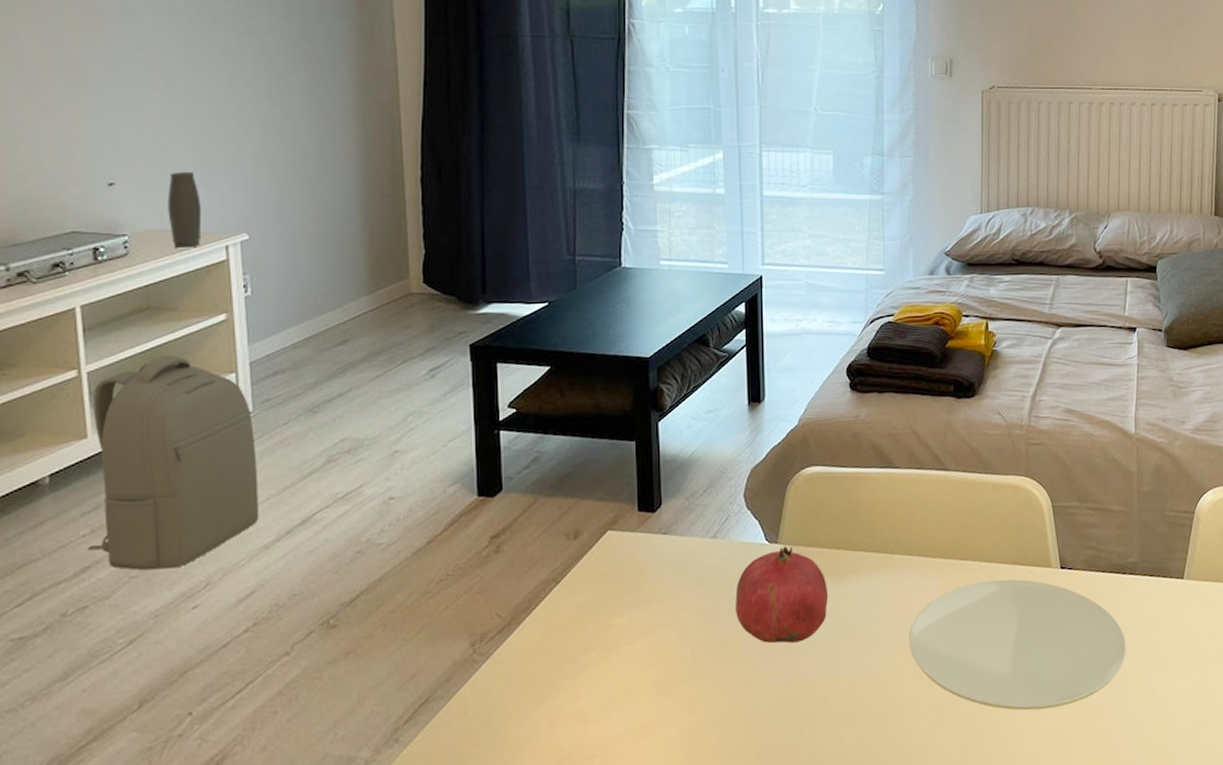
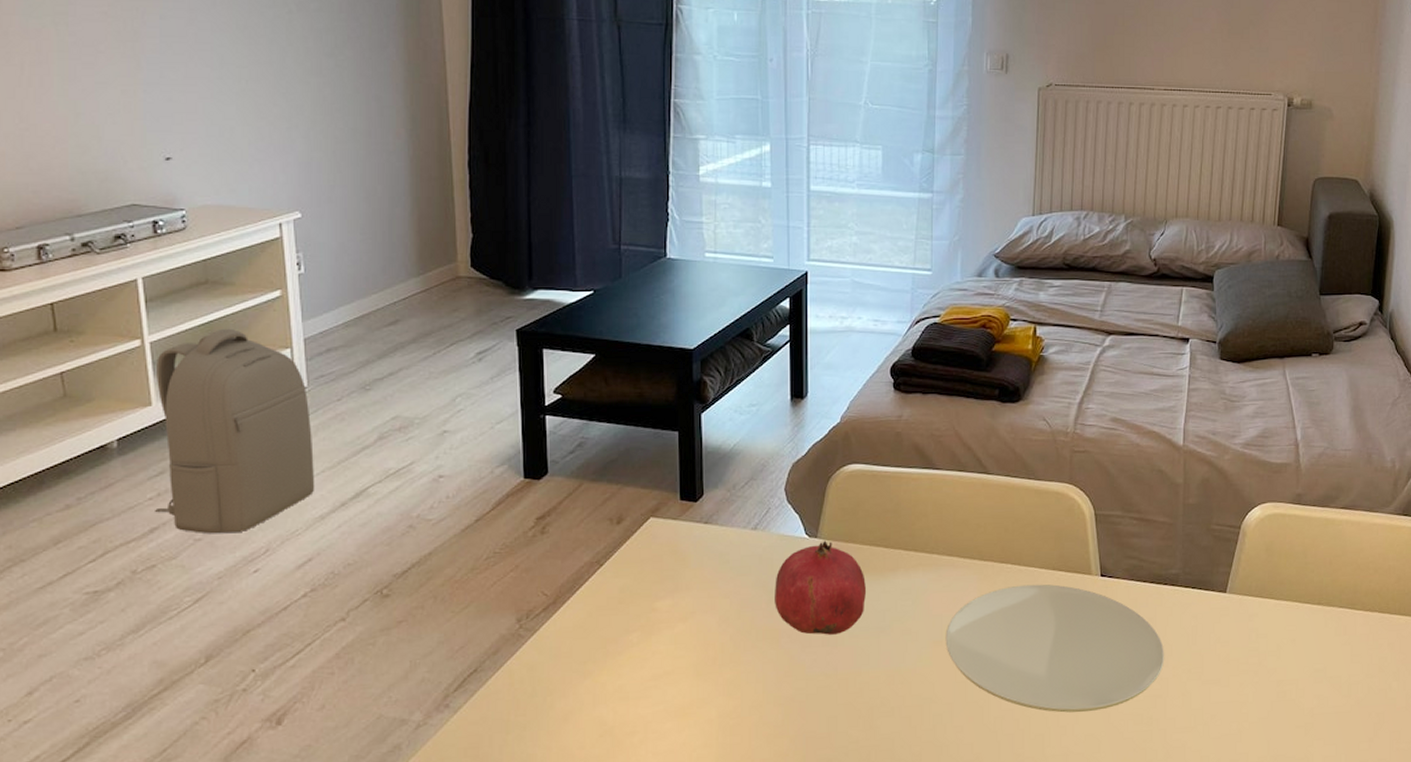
vase: present [168,171,201,250] -> none [223,148,255,226]

